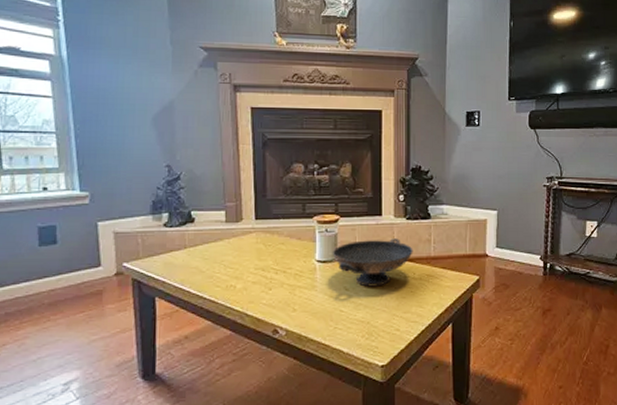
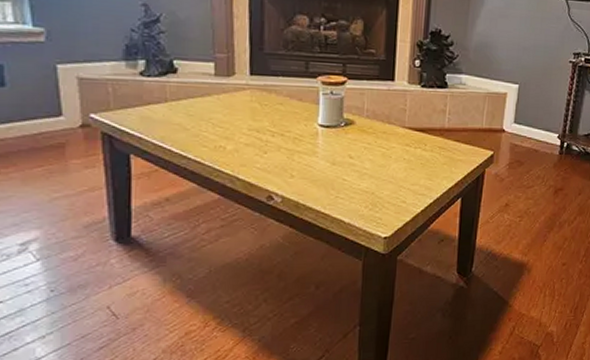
decorative bowl: present [332,238,413,287] -> none [336,106,426,156]

